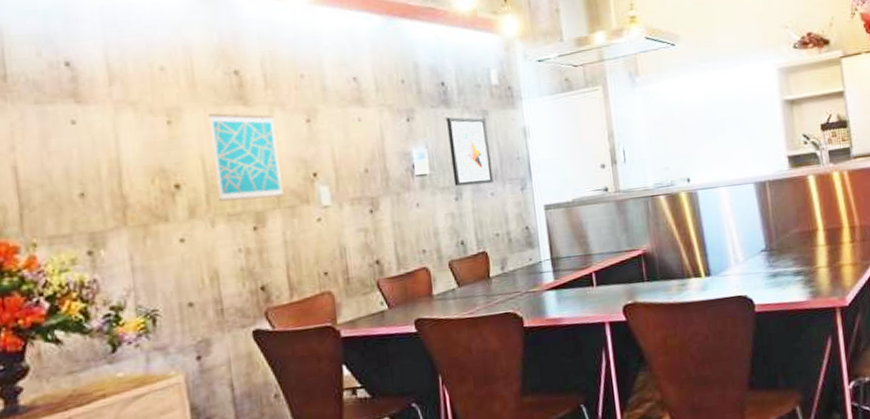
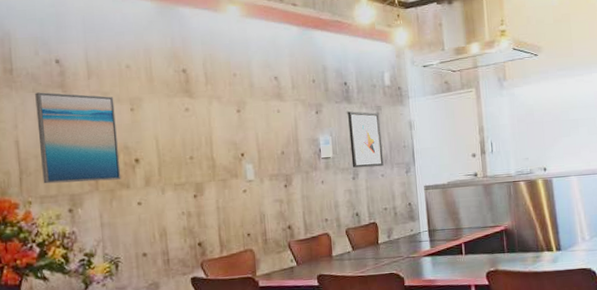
wall art: none [38,103,157,221] -> present [35,92,121,184]
wall art: present [208,113,284,202] -> none [162,103,218,174]

